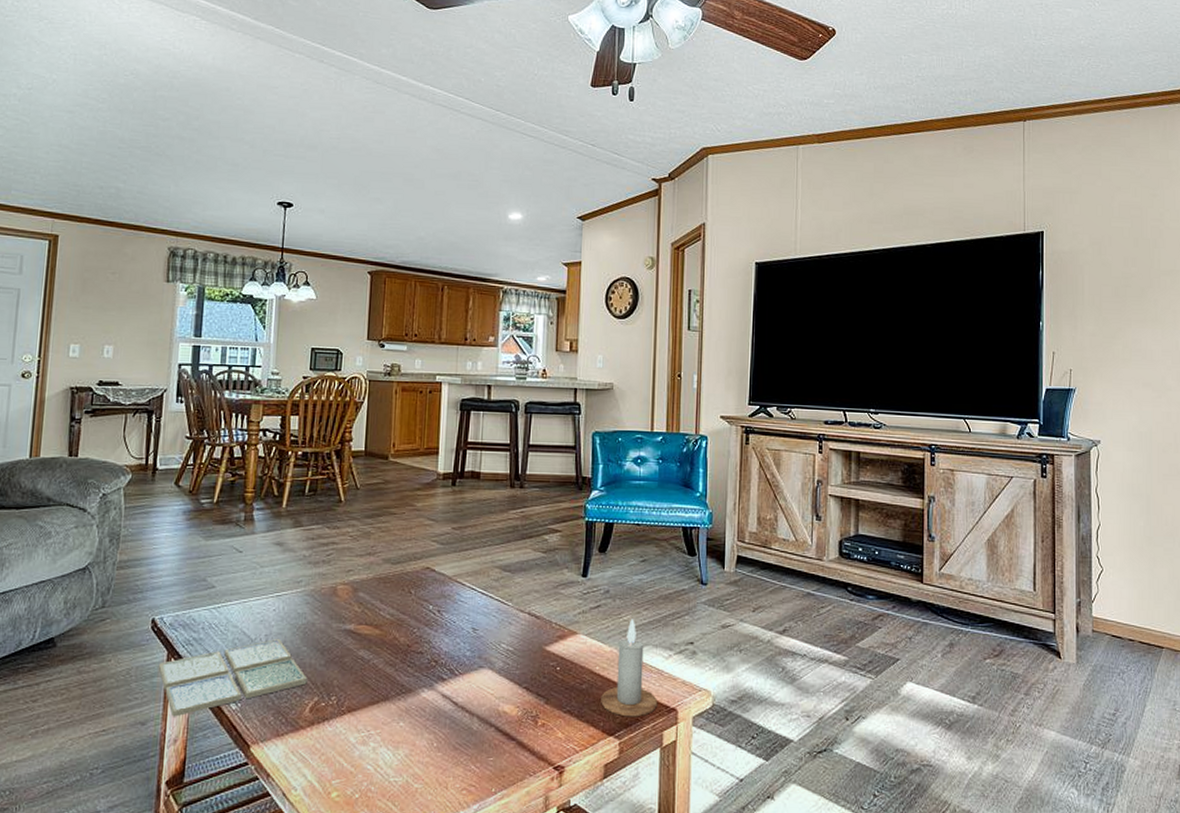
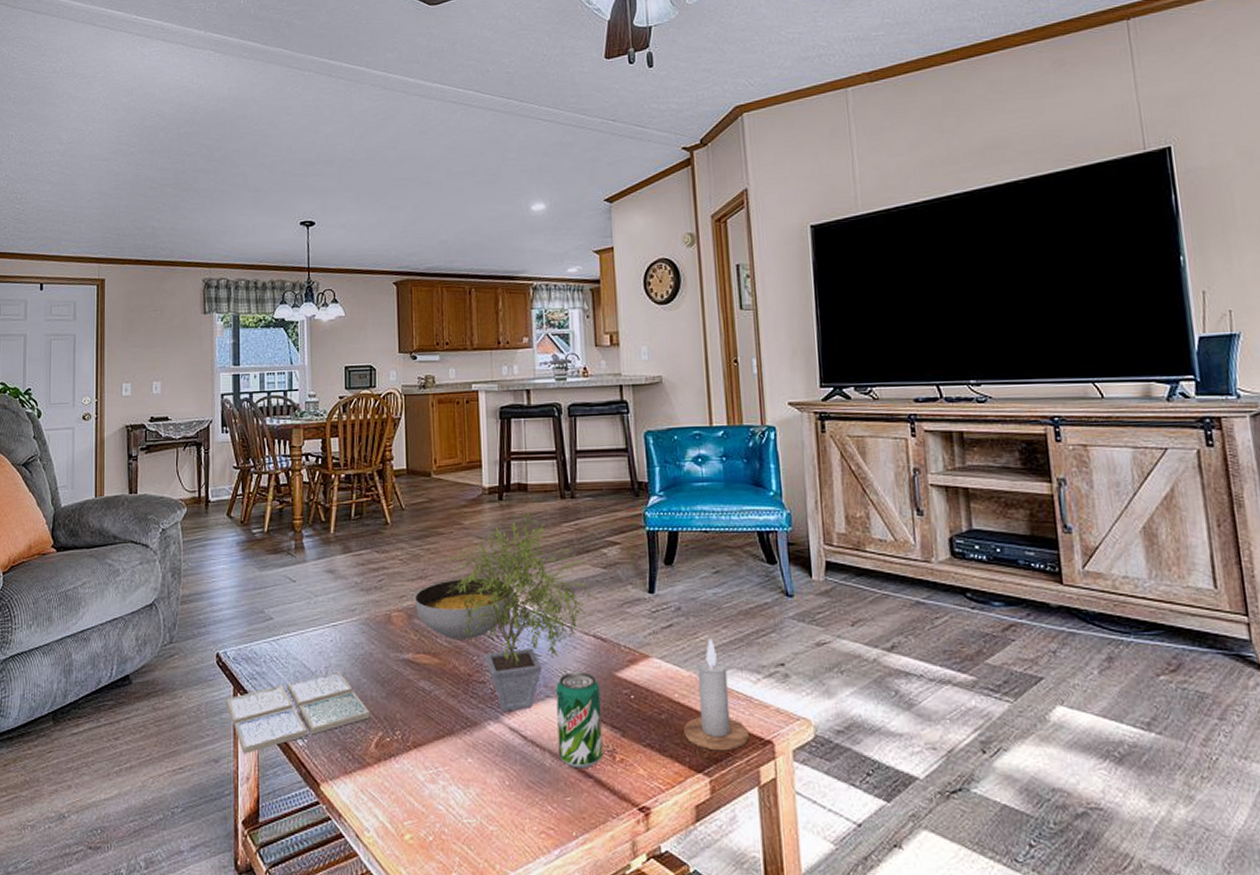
soup bowl: none [361,556,459,614] -> present [414,578,515,640]
potted plant: none [394,498,535,680] -> present [446,512,597,711]
beverage can: none [486,645,530,732] -> present [556,672,603,769]

